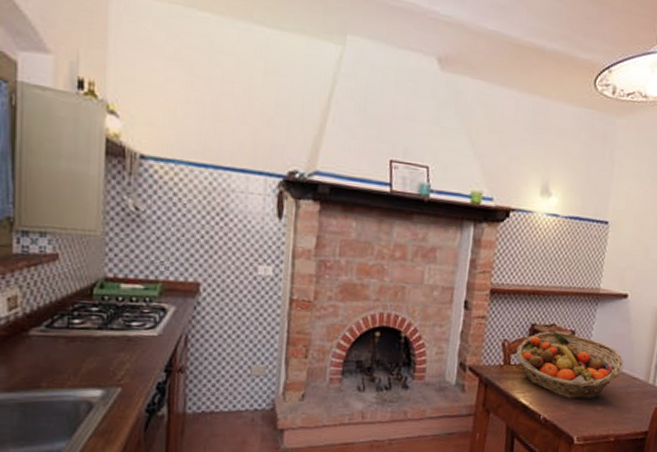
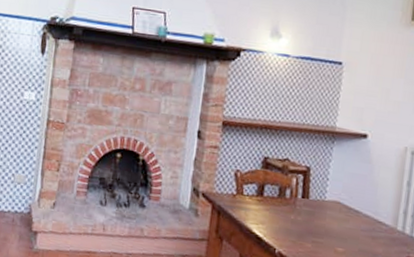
fruit basket: present [515,331,624,400] -> none [248,165,367,240]

